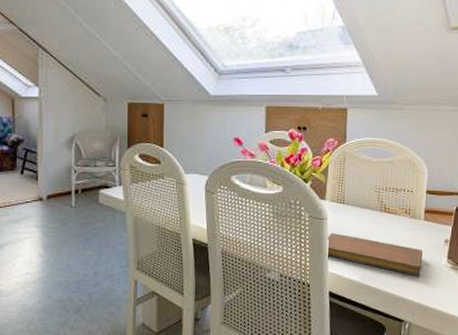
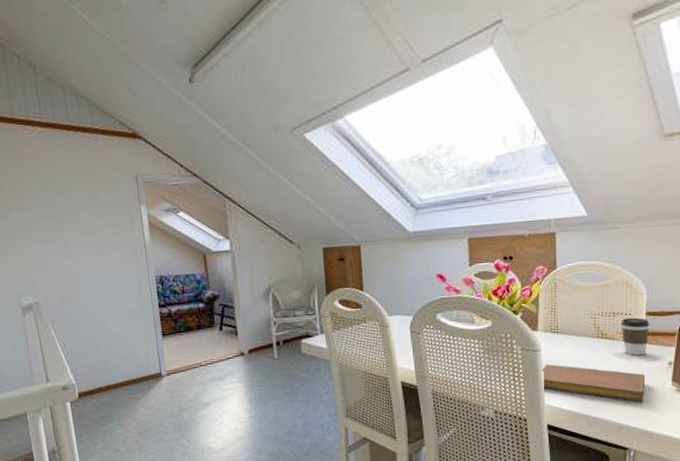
coffee cup: none [402,195,429,232] -> present [620,317,650,356]

